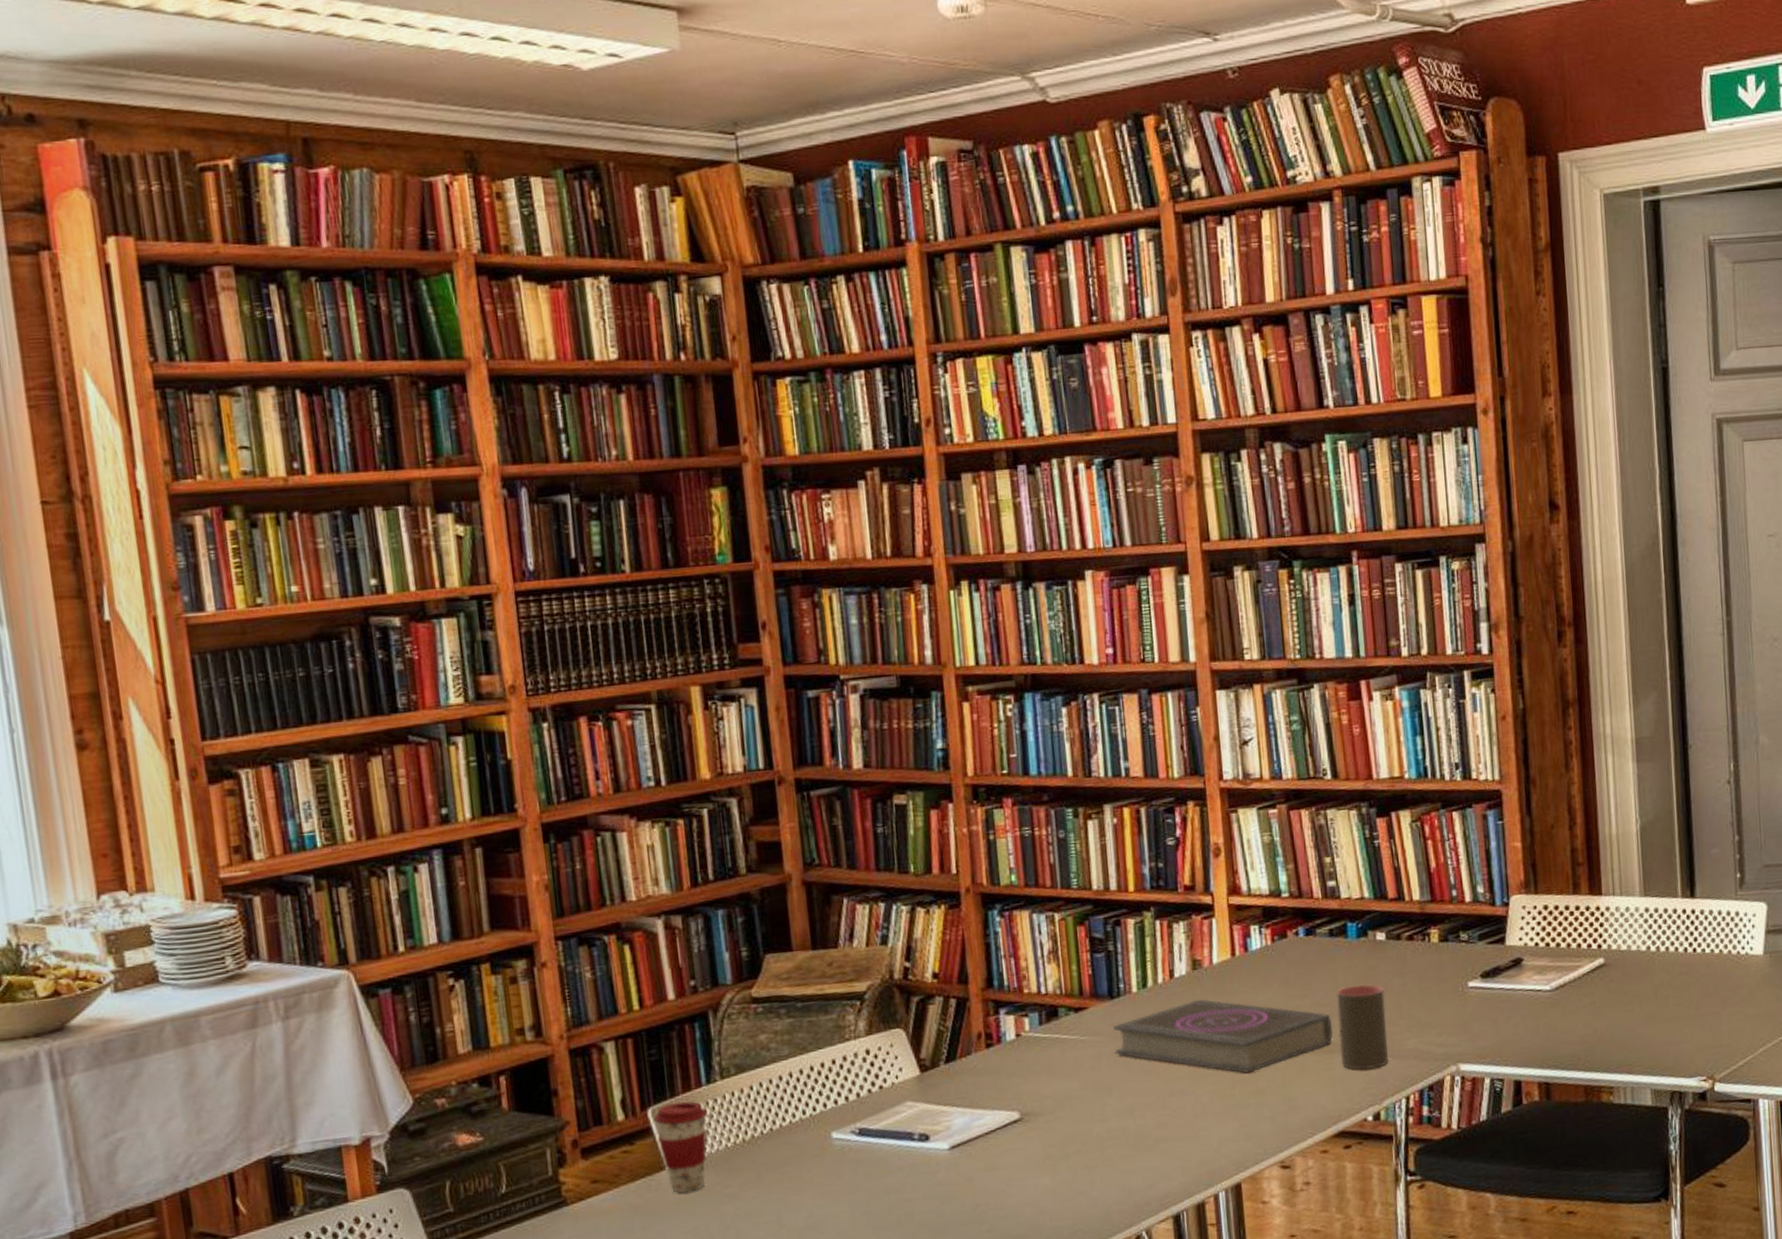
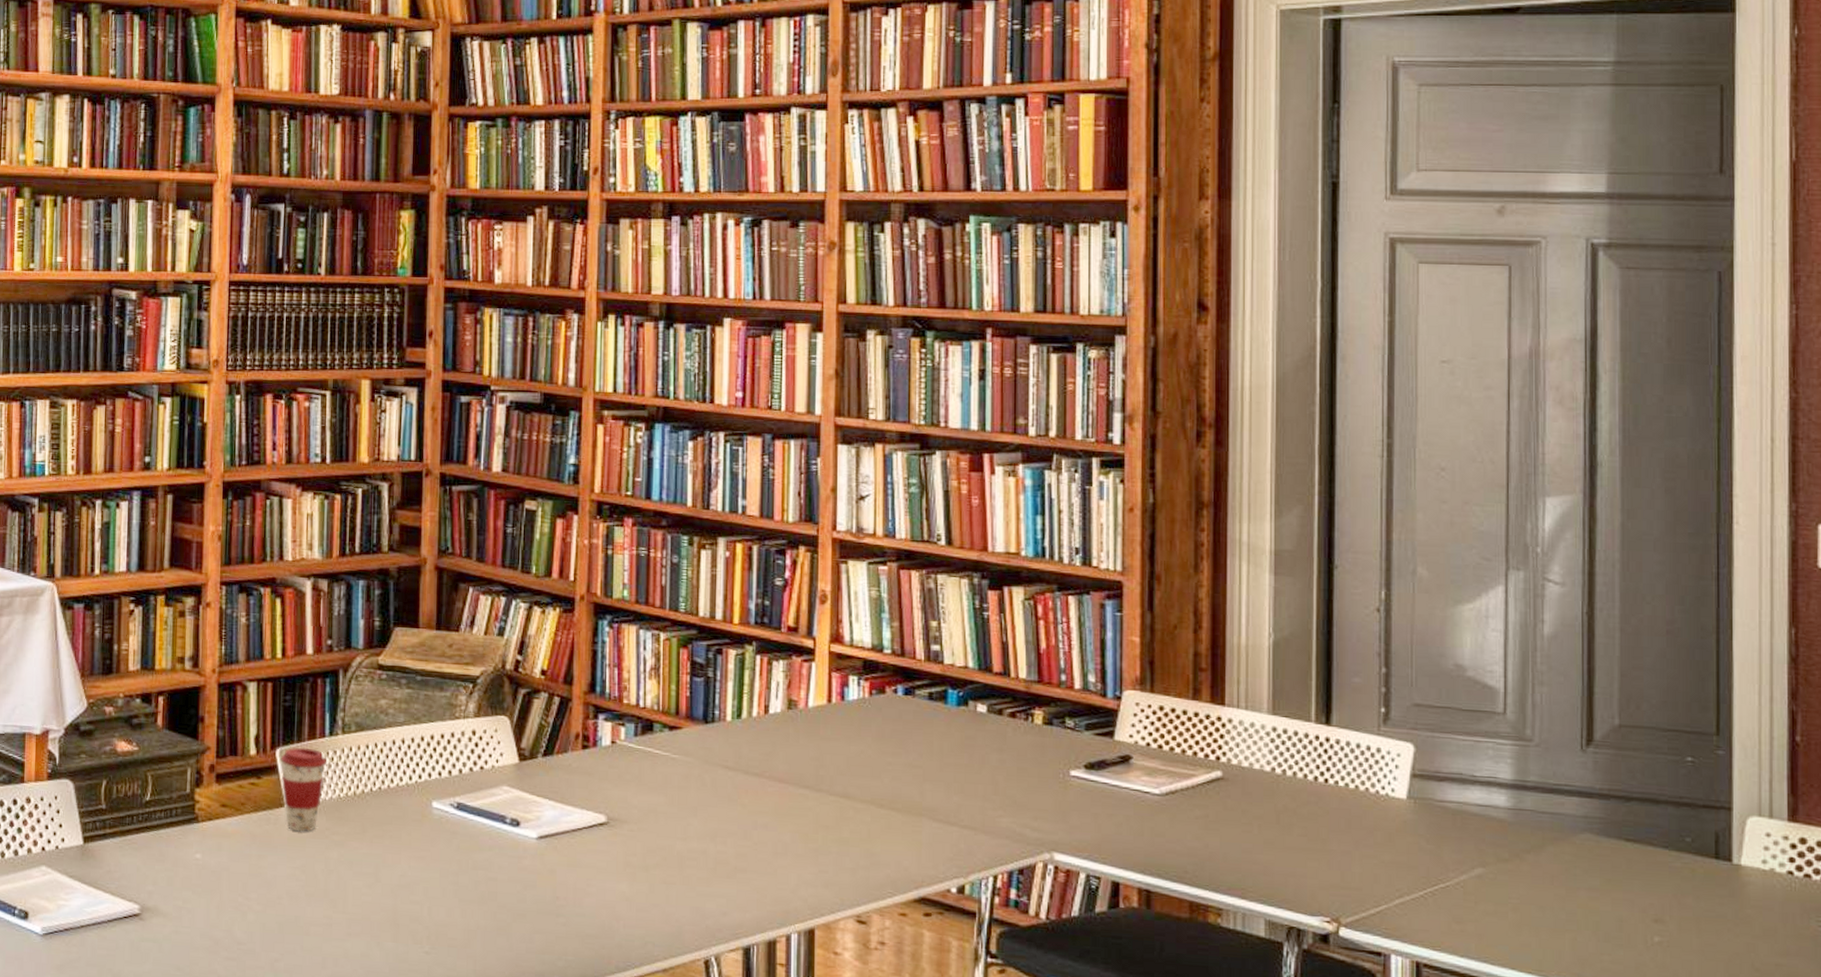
book: present [1113,999,1333,1074] -> none [704,738,923,821]
cup: present [1336,984,1388,1070] -> none [929,753,980,840]

